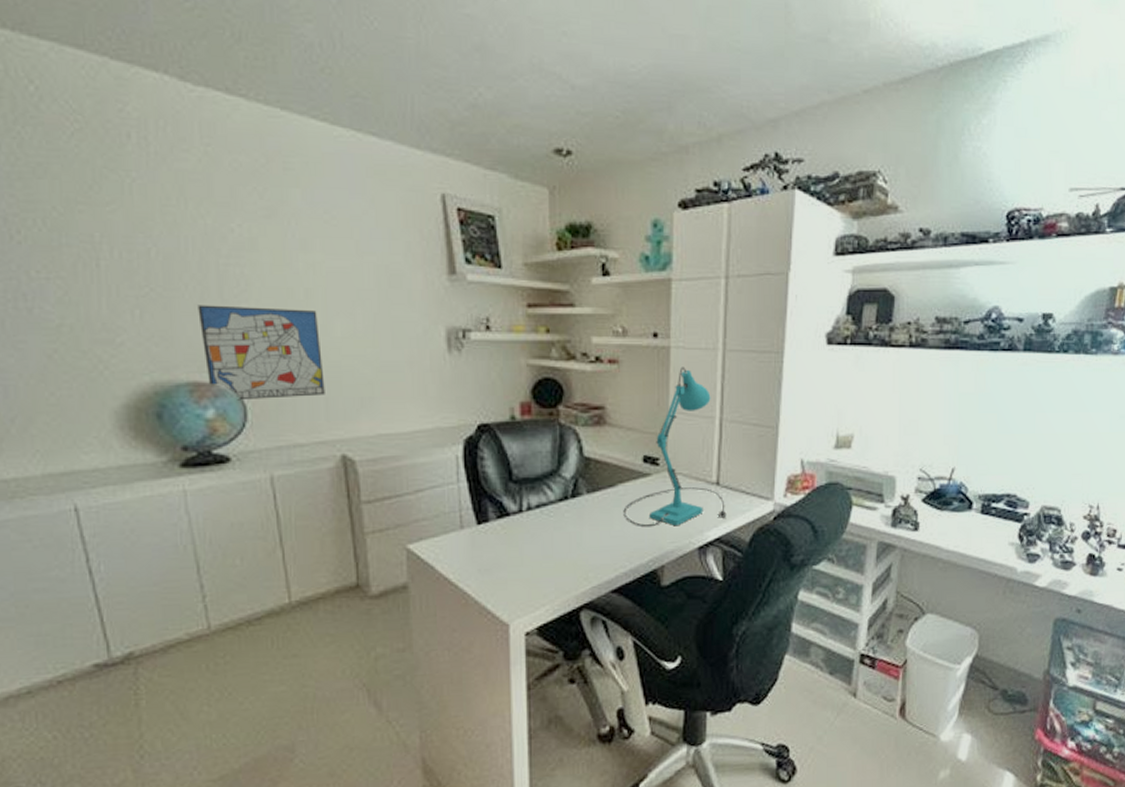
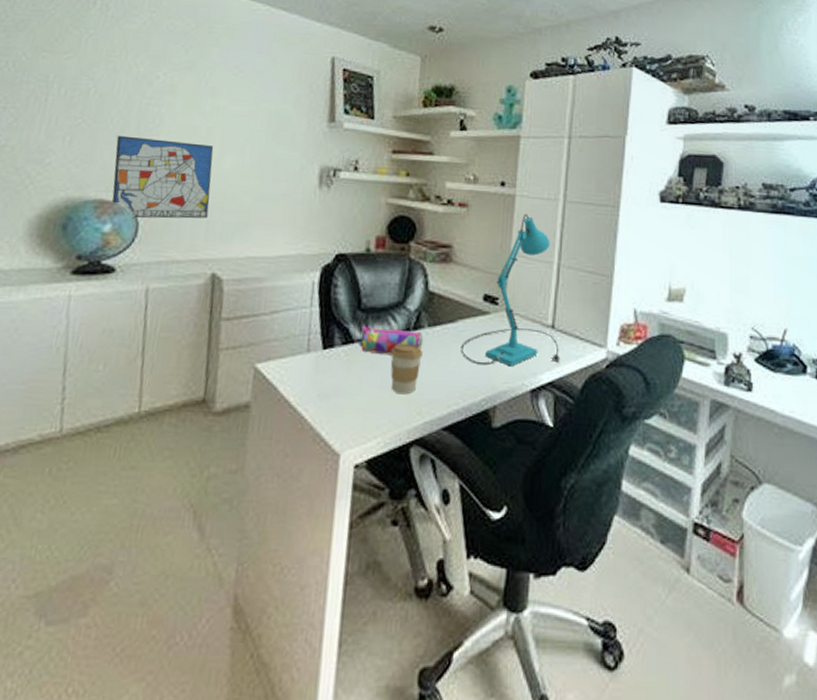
pencil case: none [515,496,583,526] -> present [359,325,423,355]
coffee cup: none [550,512,584,563] -> present [390,343,423,395]

